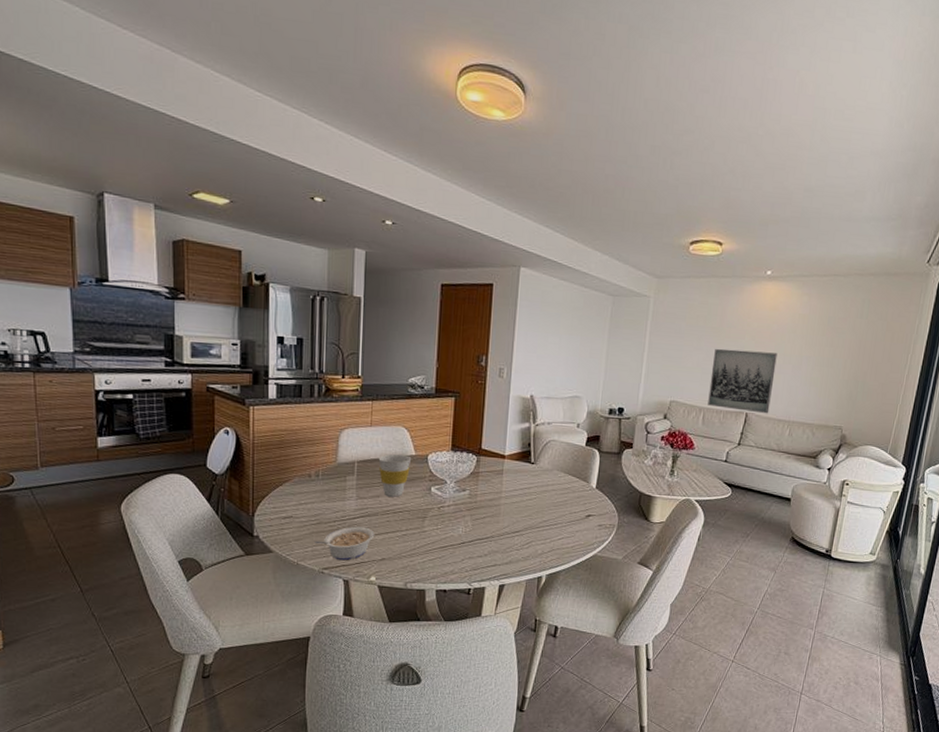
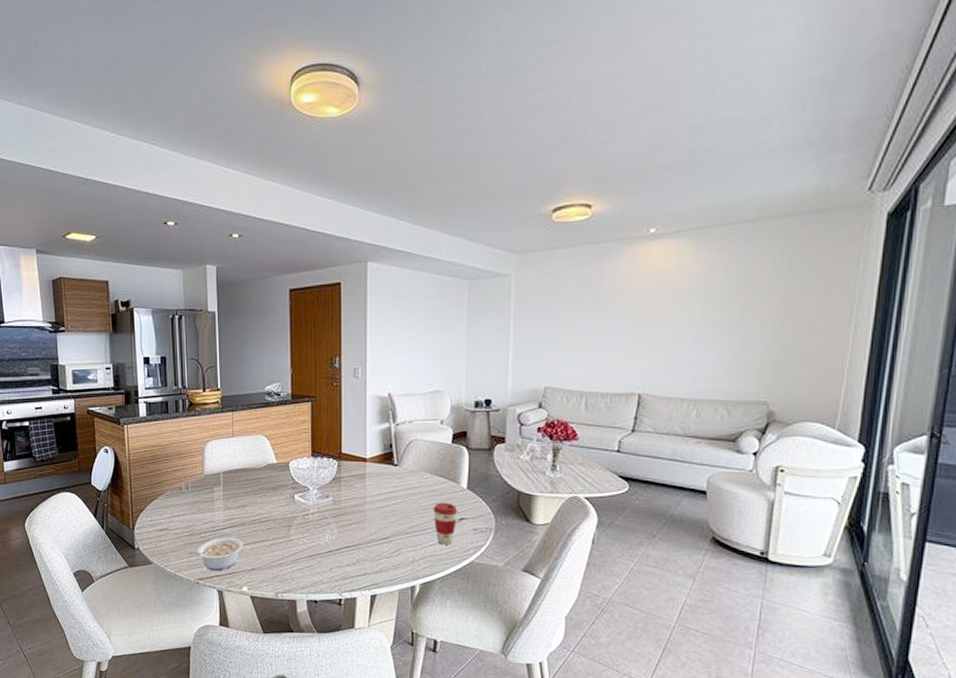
cup: present [378,453,412,497] -> none [242,462,274,506]
coffee cup: none [563,499,586,539] -> present [433,502,458,545]
wall art: present [707,348,777,414] -> none [590,322,672,393]

